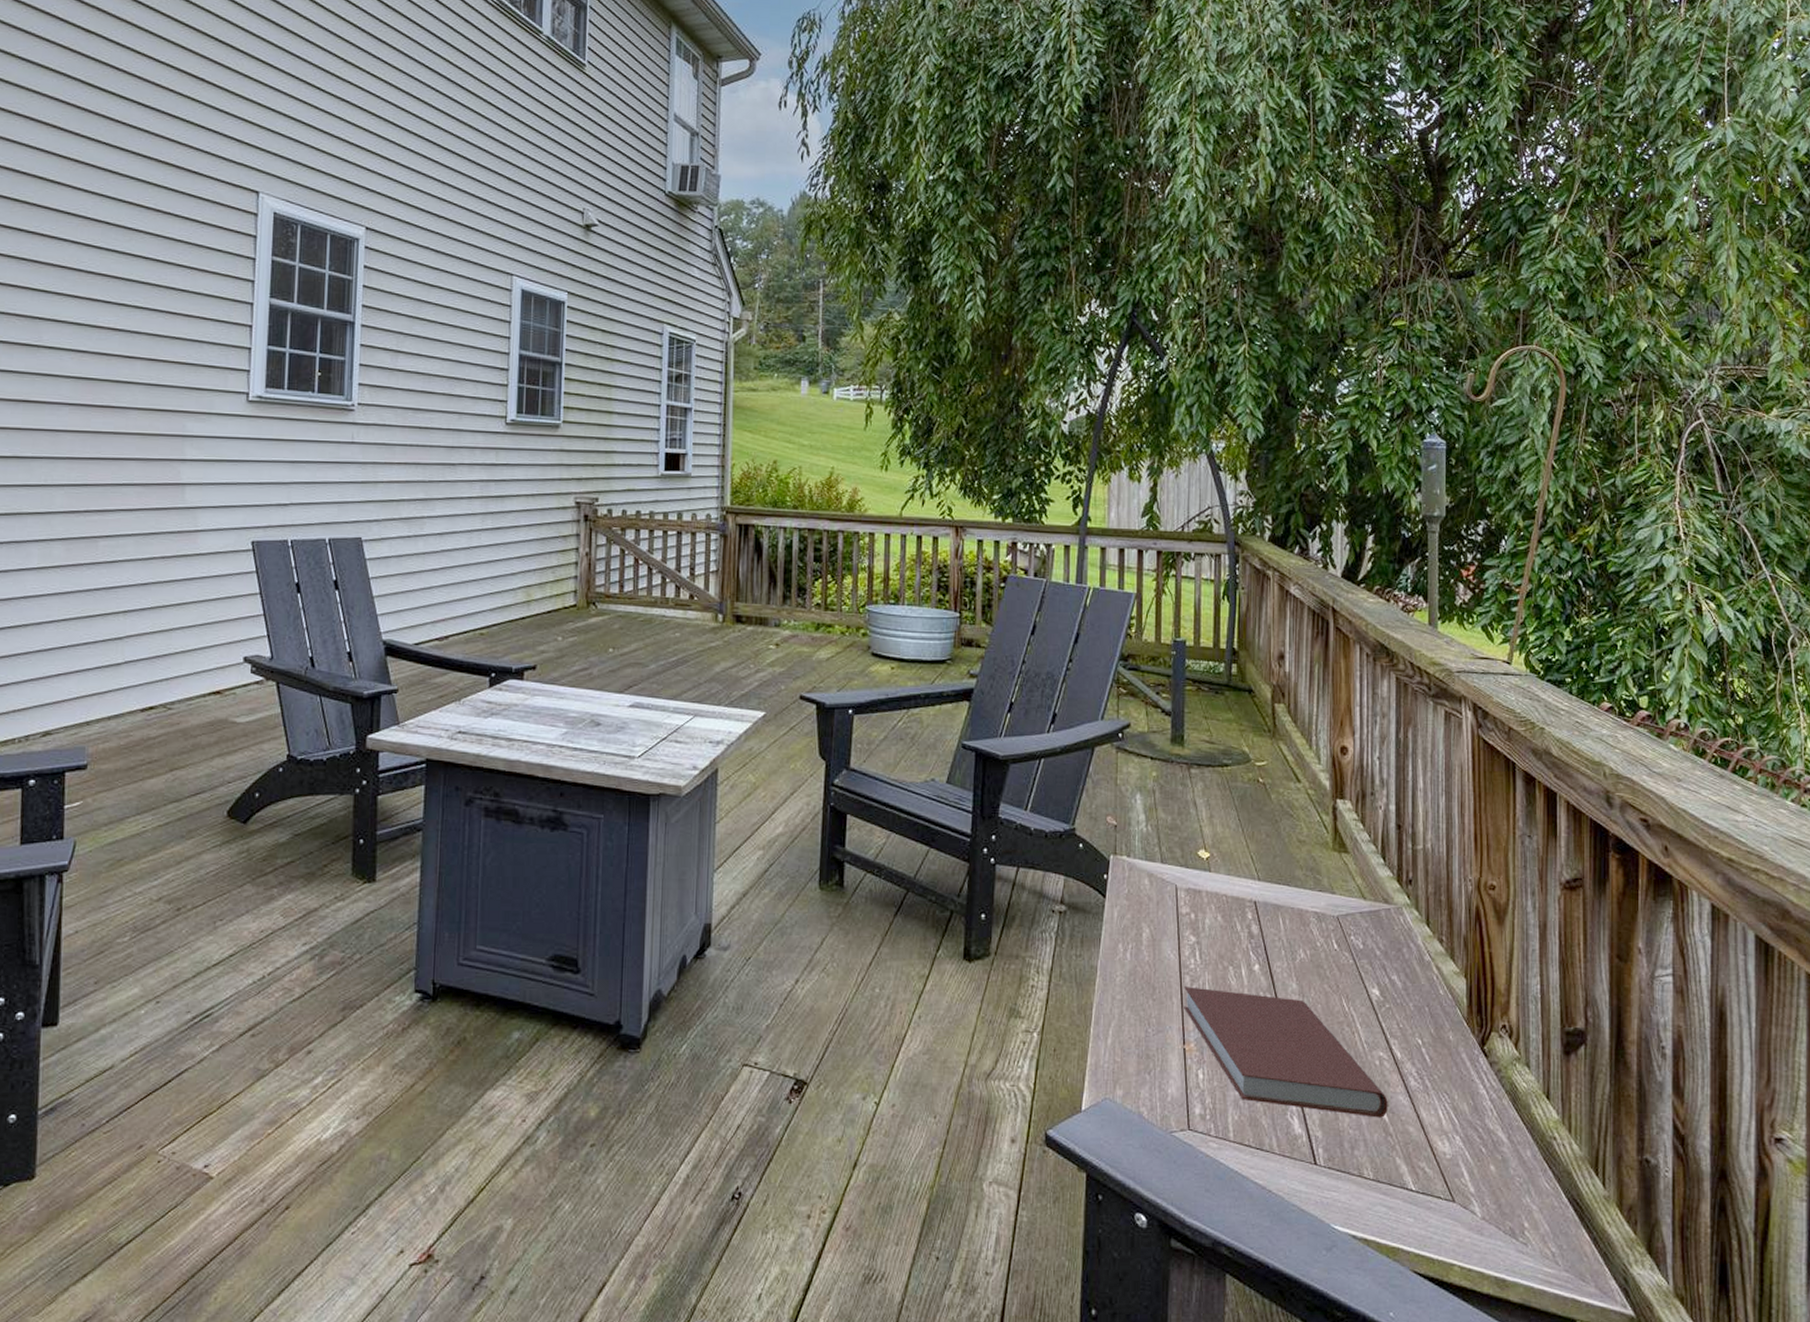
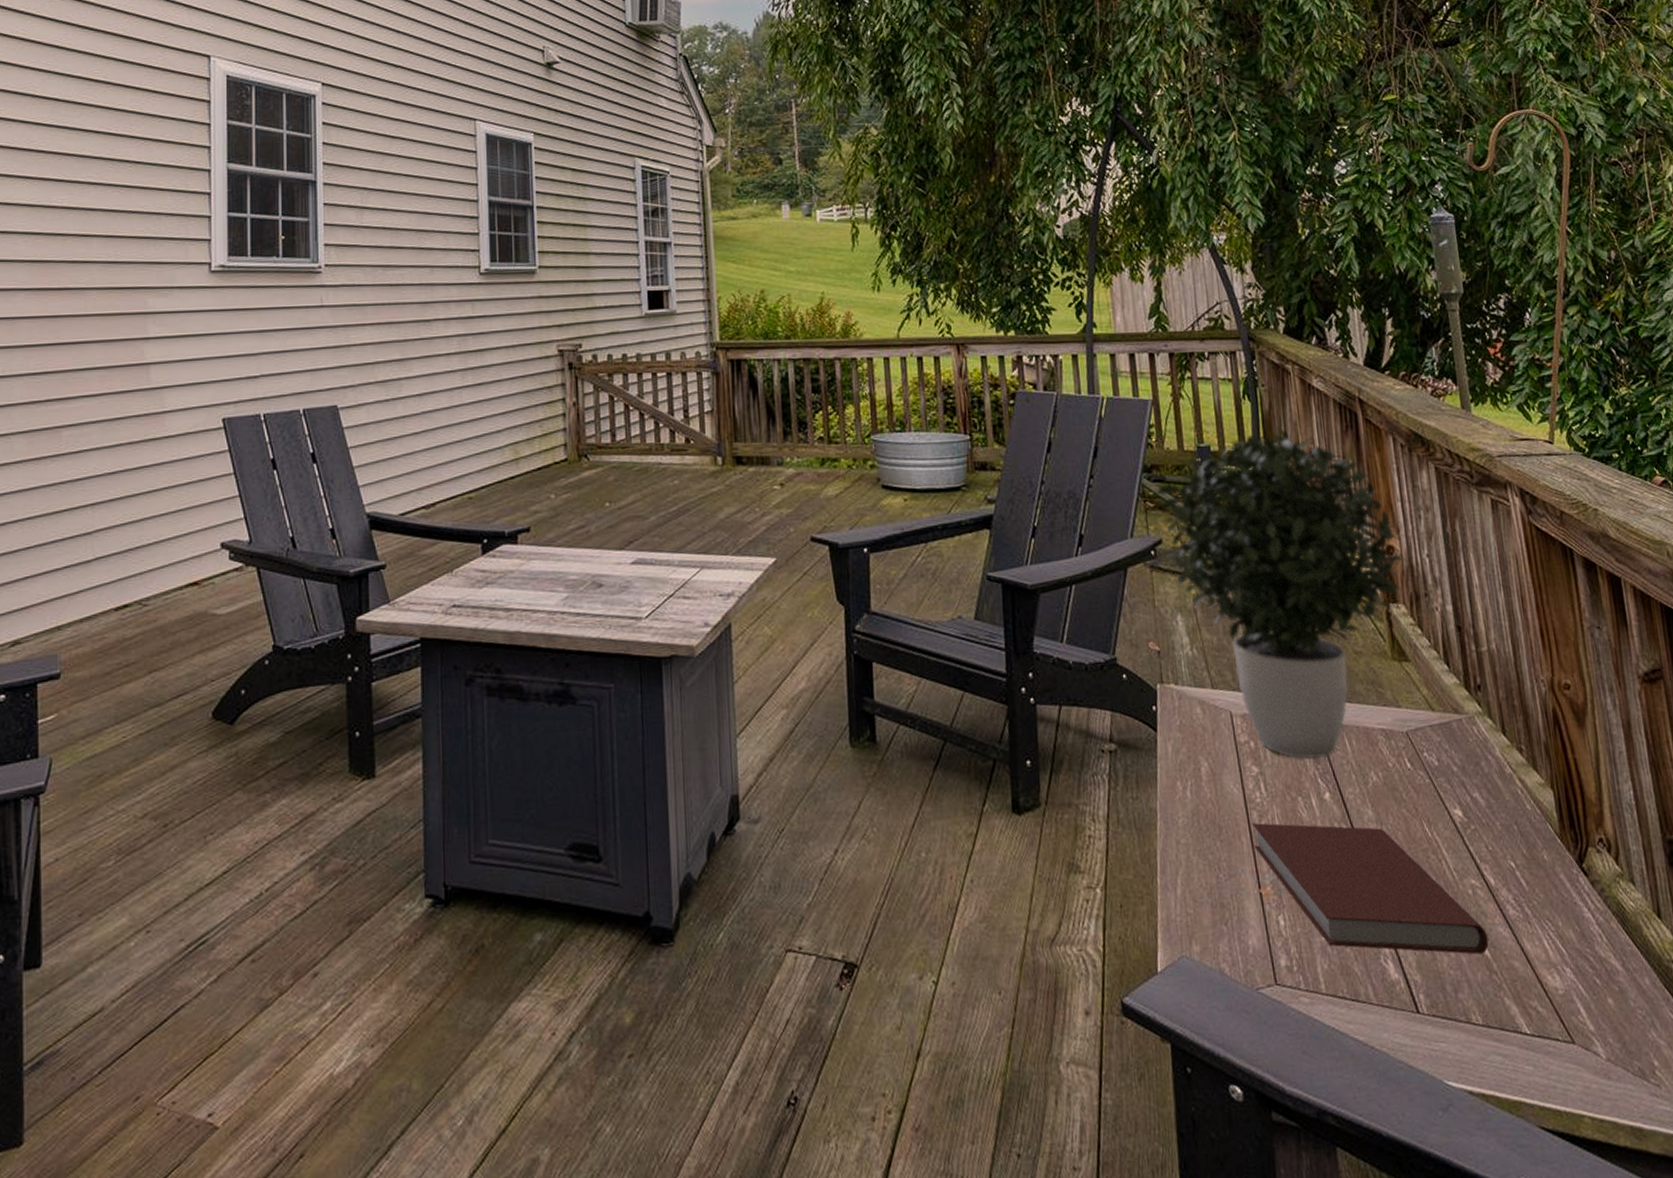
potted plant: none [1131,631,1358,934] -> present [1157,429,1407,759]

